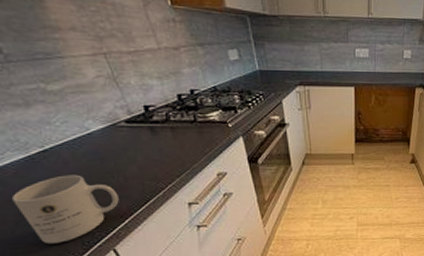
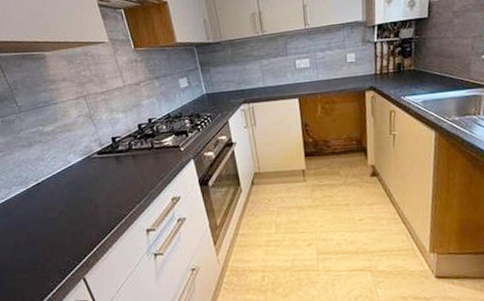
mug: present [12,174,119,244] -> none [13,204,90,272]

